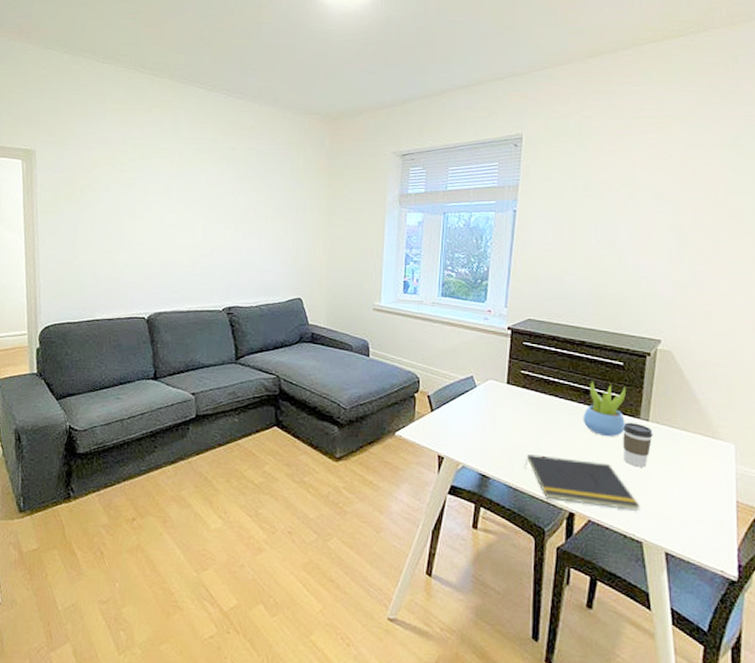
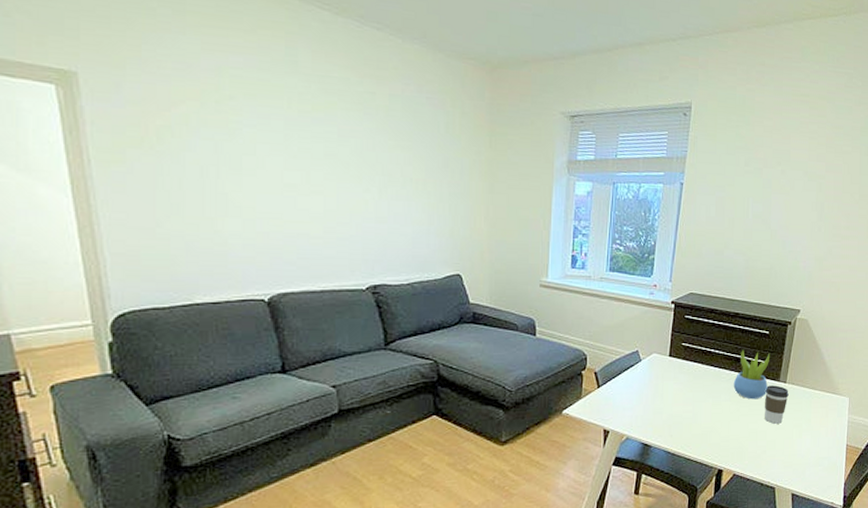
notepad: present [525,454,640,512] -> none [682,421,775,463]

